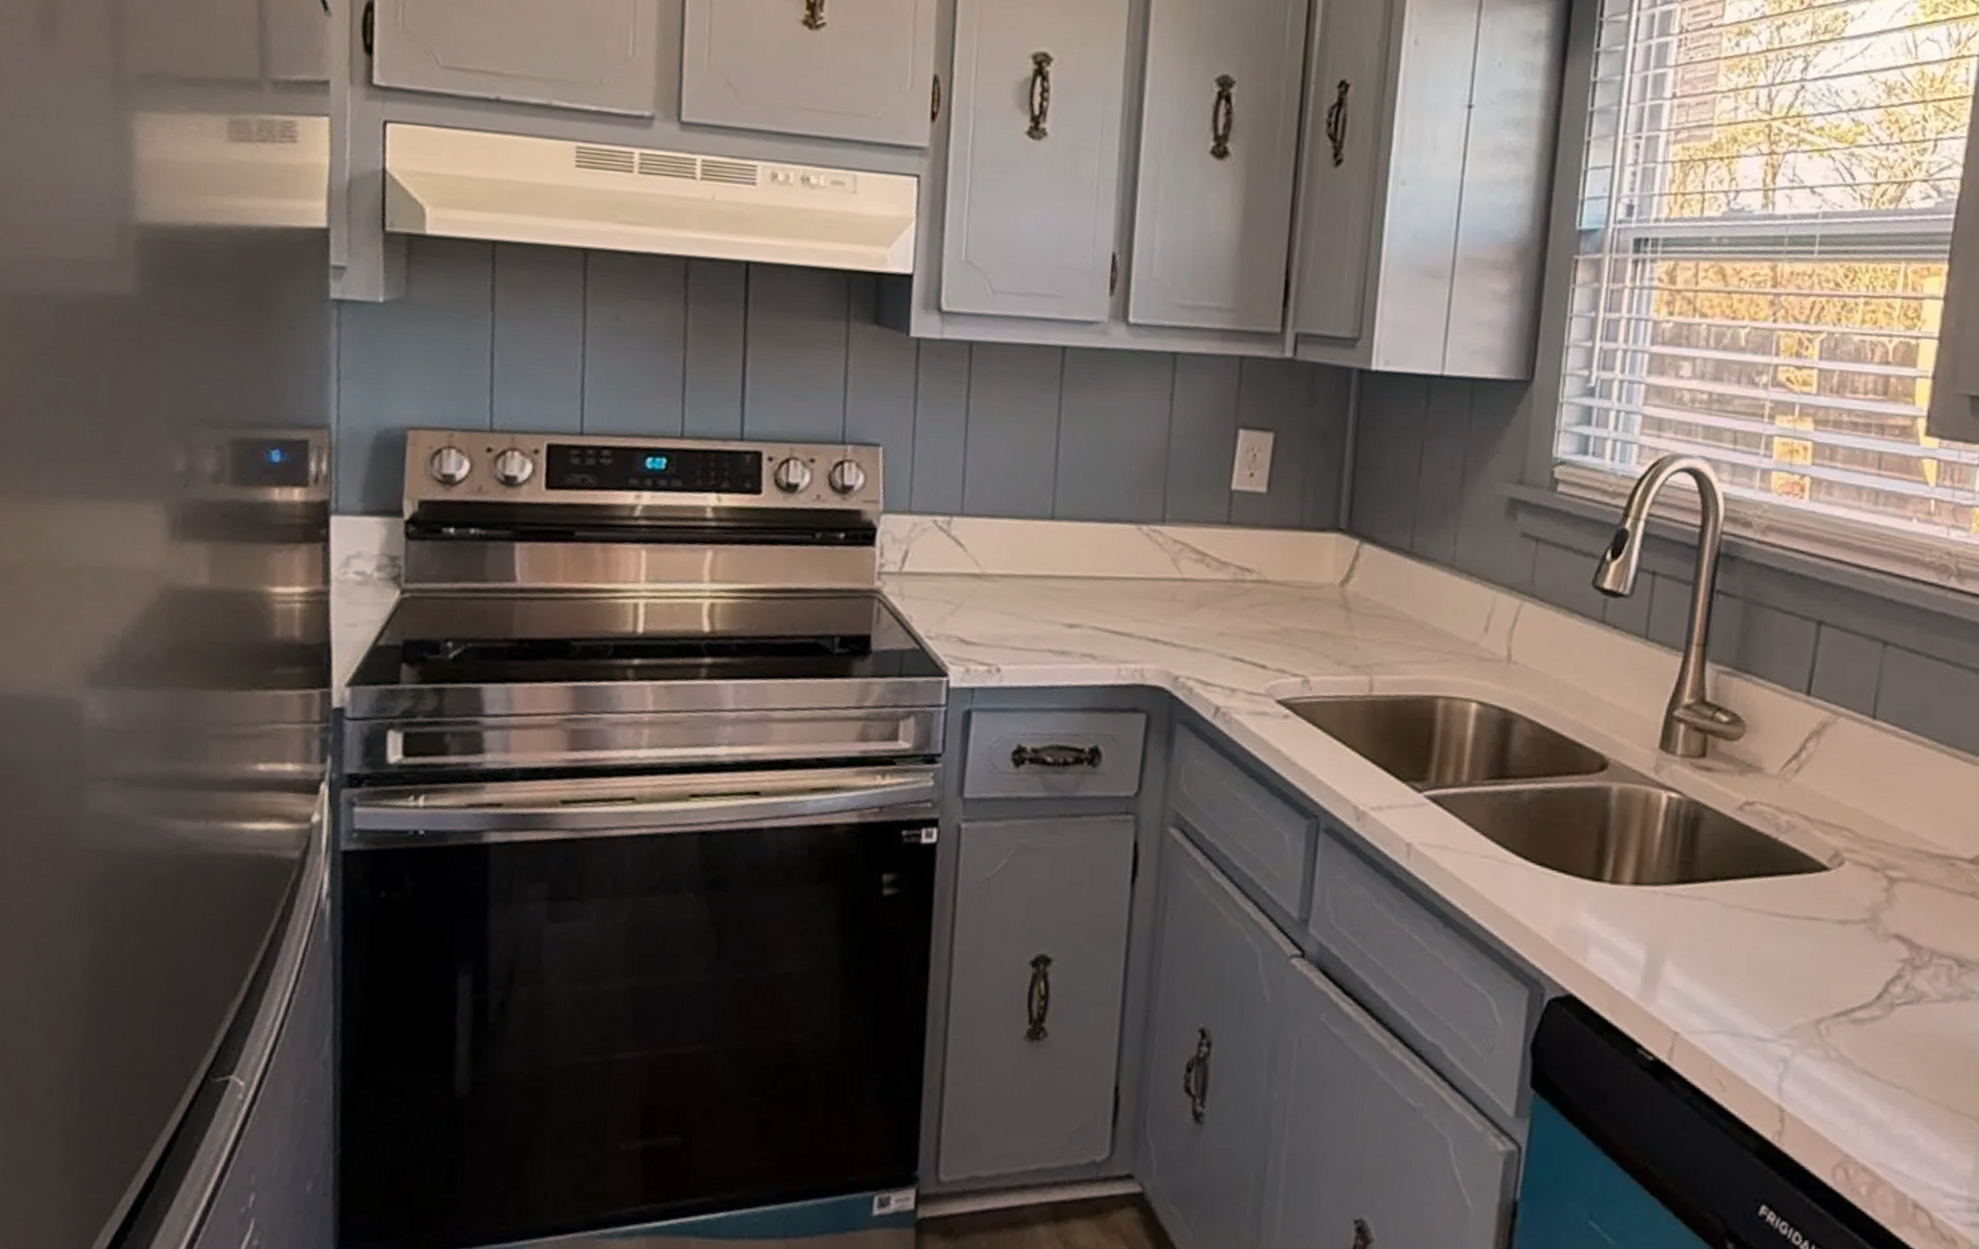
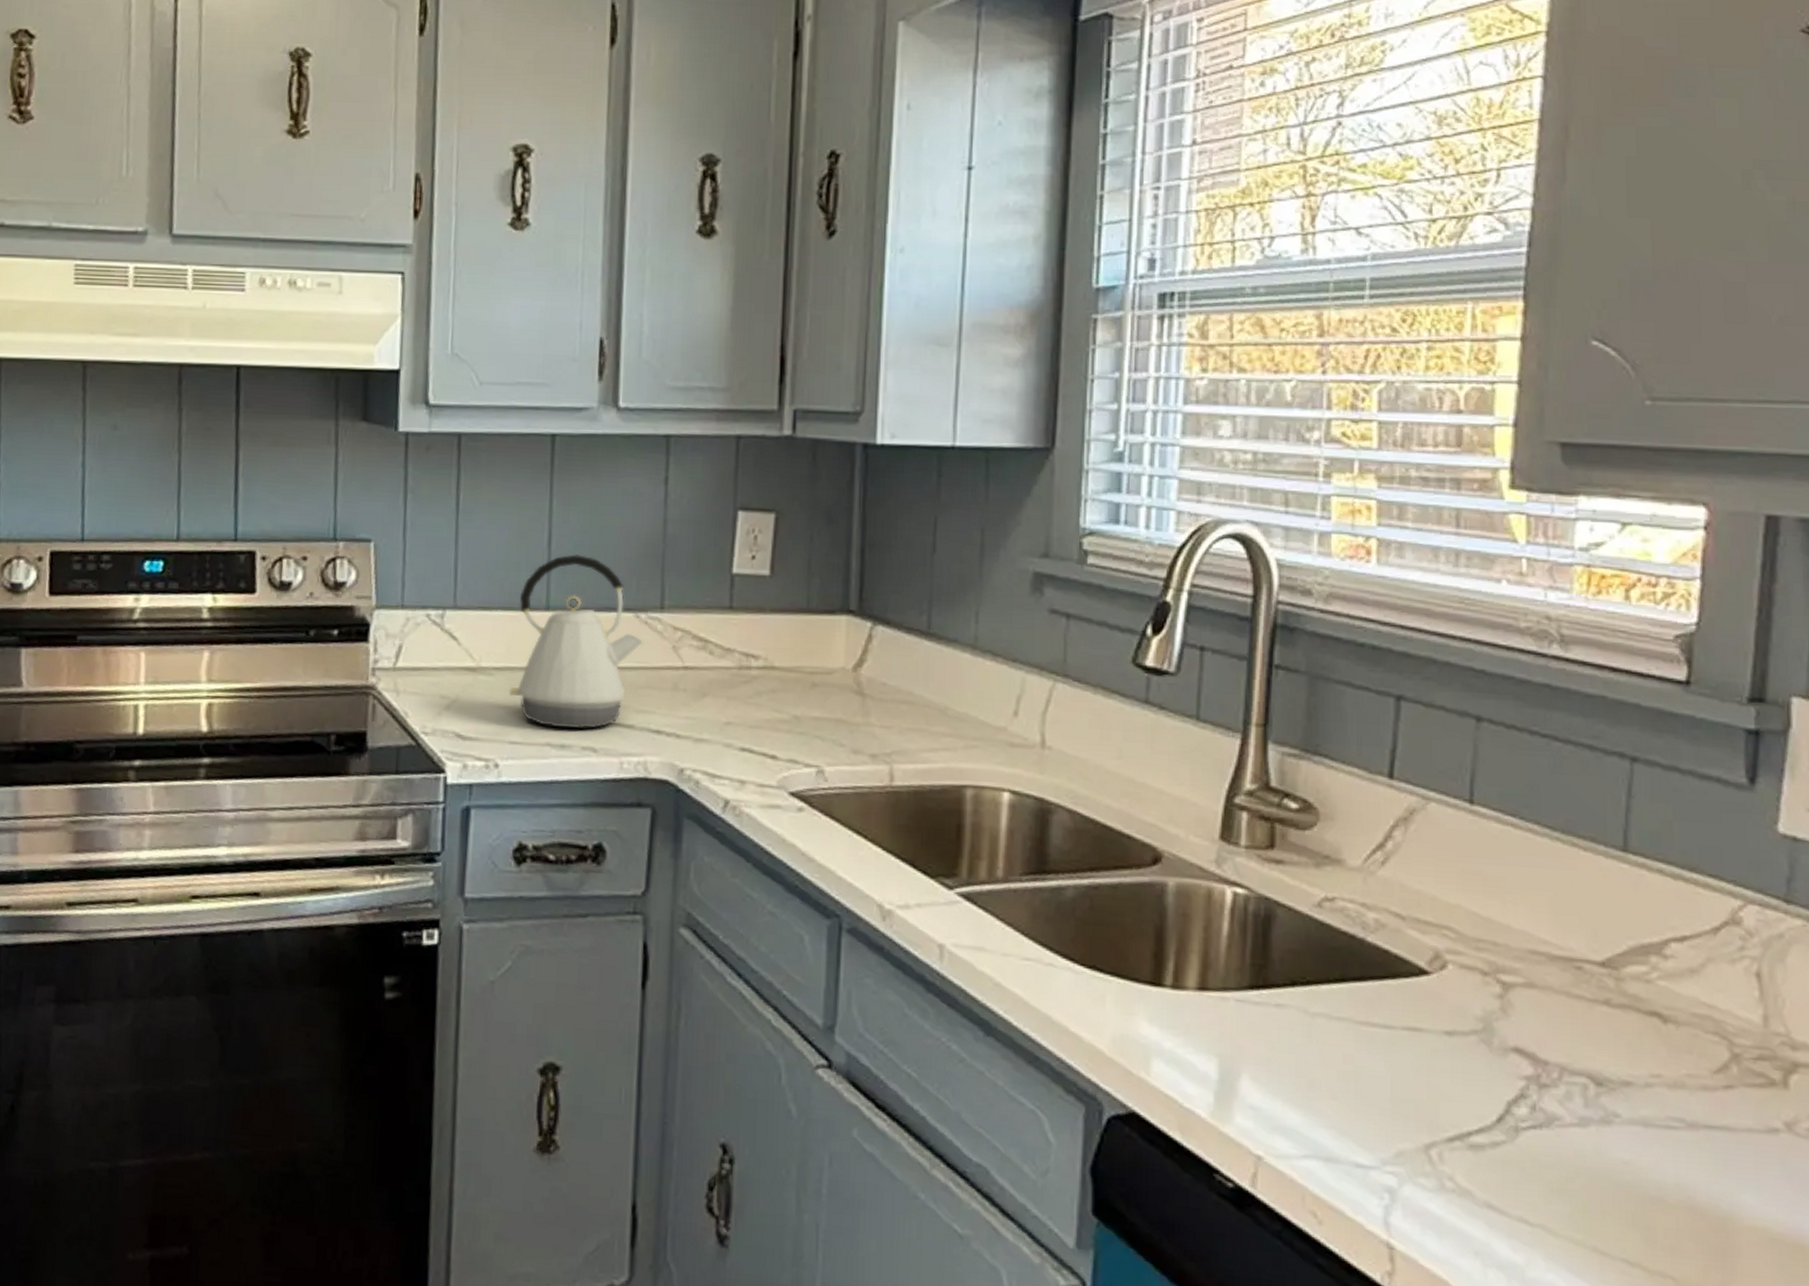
kettle: none [1012,466,1144,636] -> present [508,554,643,729]

